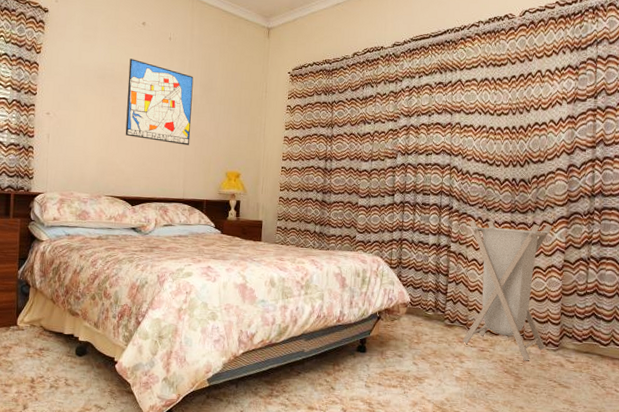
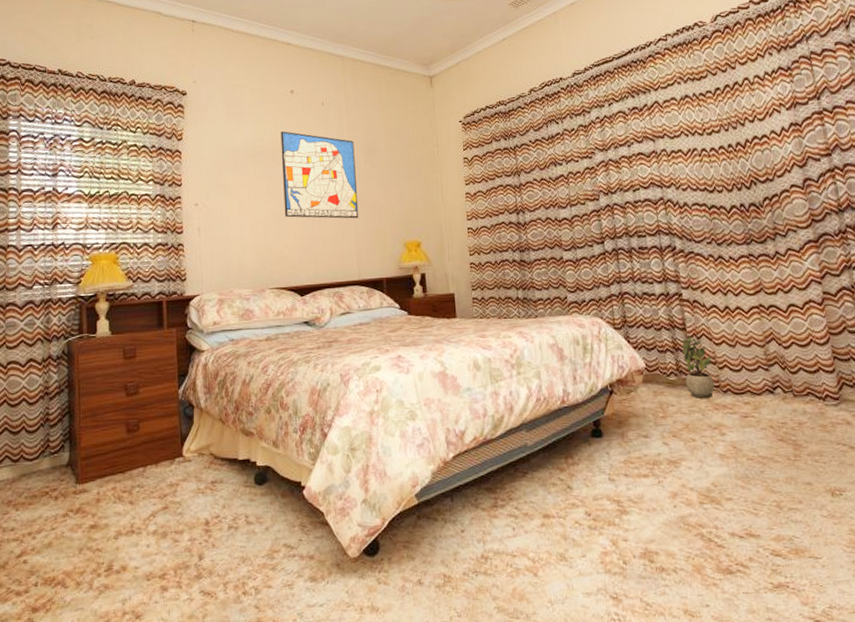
potted plant: none [440,281,465,332] -> present [681,336,716,398]
laundry hamper: present [462,220,552,361] -> none [698,252,823,423]

